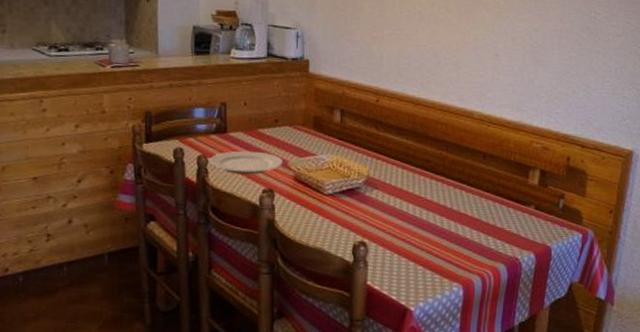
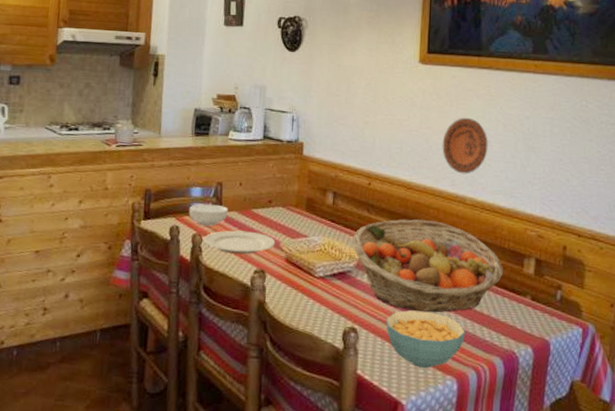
cereal bowl: none [192,125,233,147] -> present [189,203,228,226]
fruit basket: none [361,135,509,225] -> present [353,219,503,313]
cereal bowl: none [394,223,472,276] -> present [385,310,466,368]
decorative plate: none [450,31,497,89] -> present [442,117,488,174]

